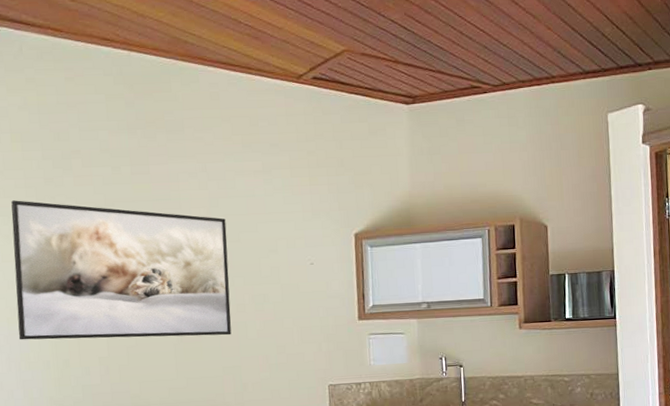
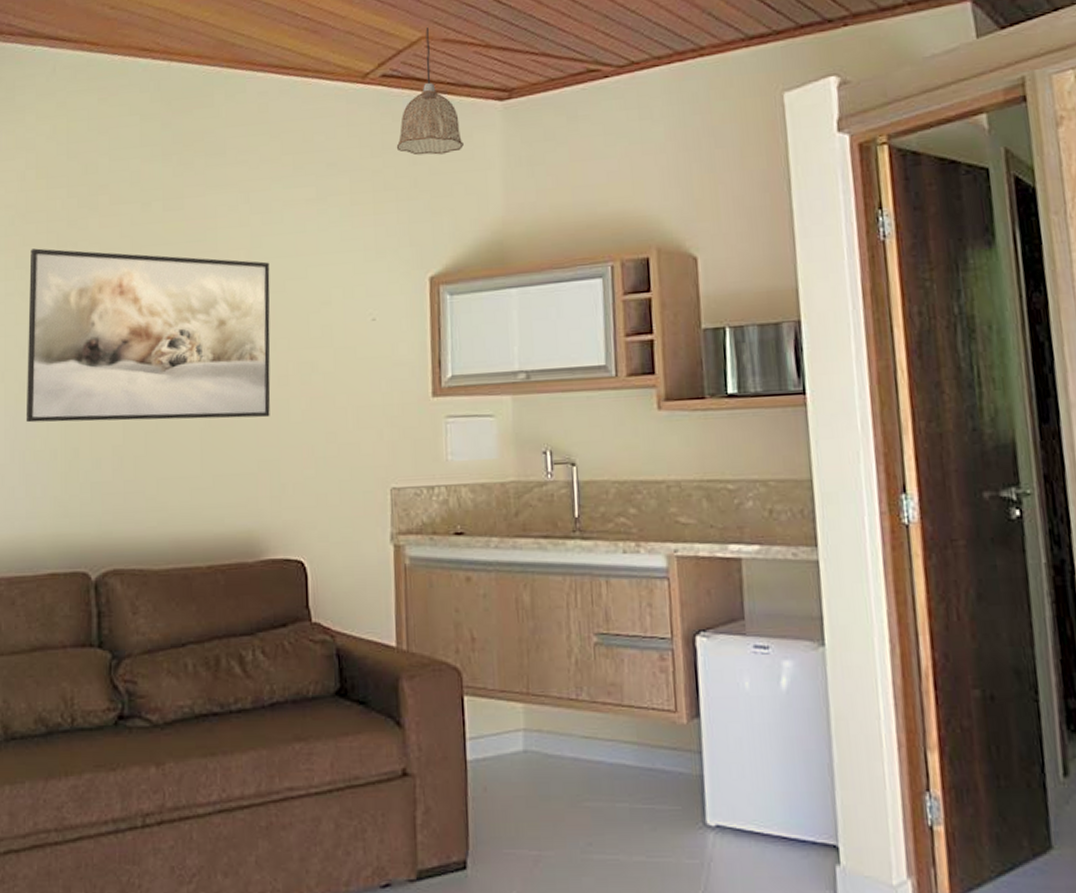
pendant lamp: none [326,43,379,143] -> present [396,28,464,156]

